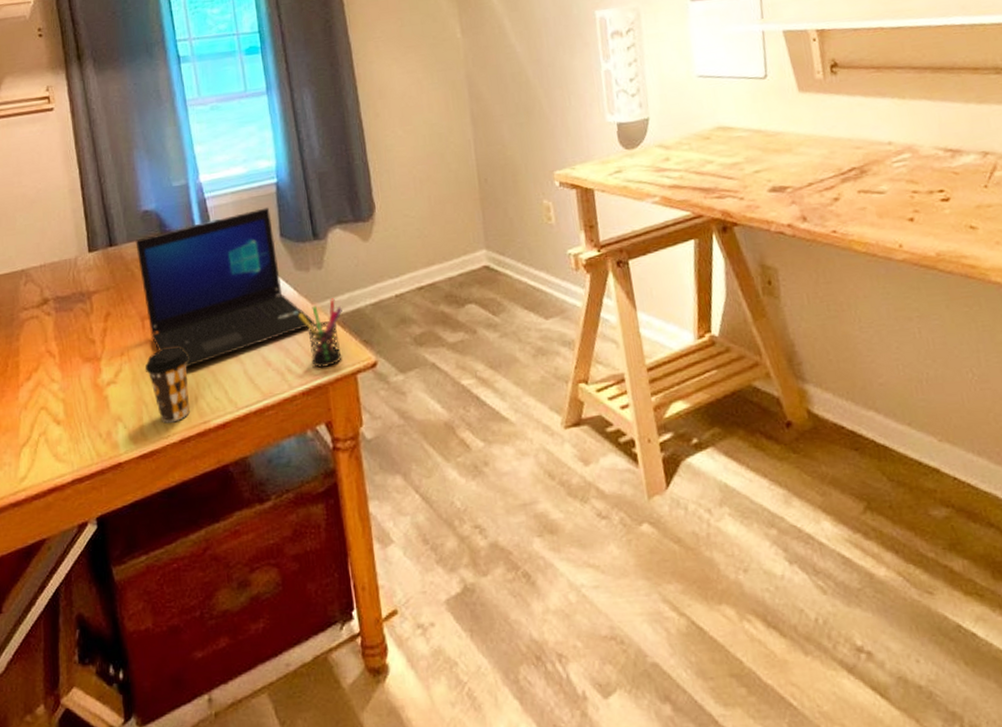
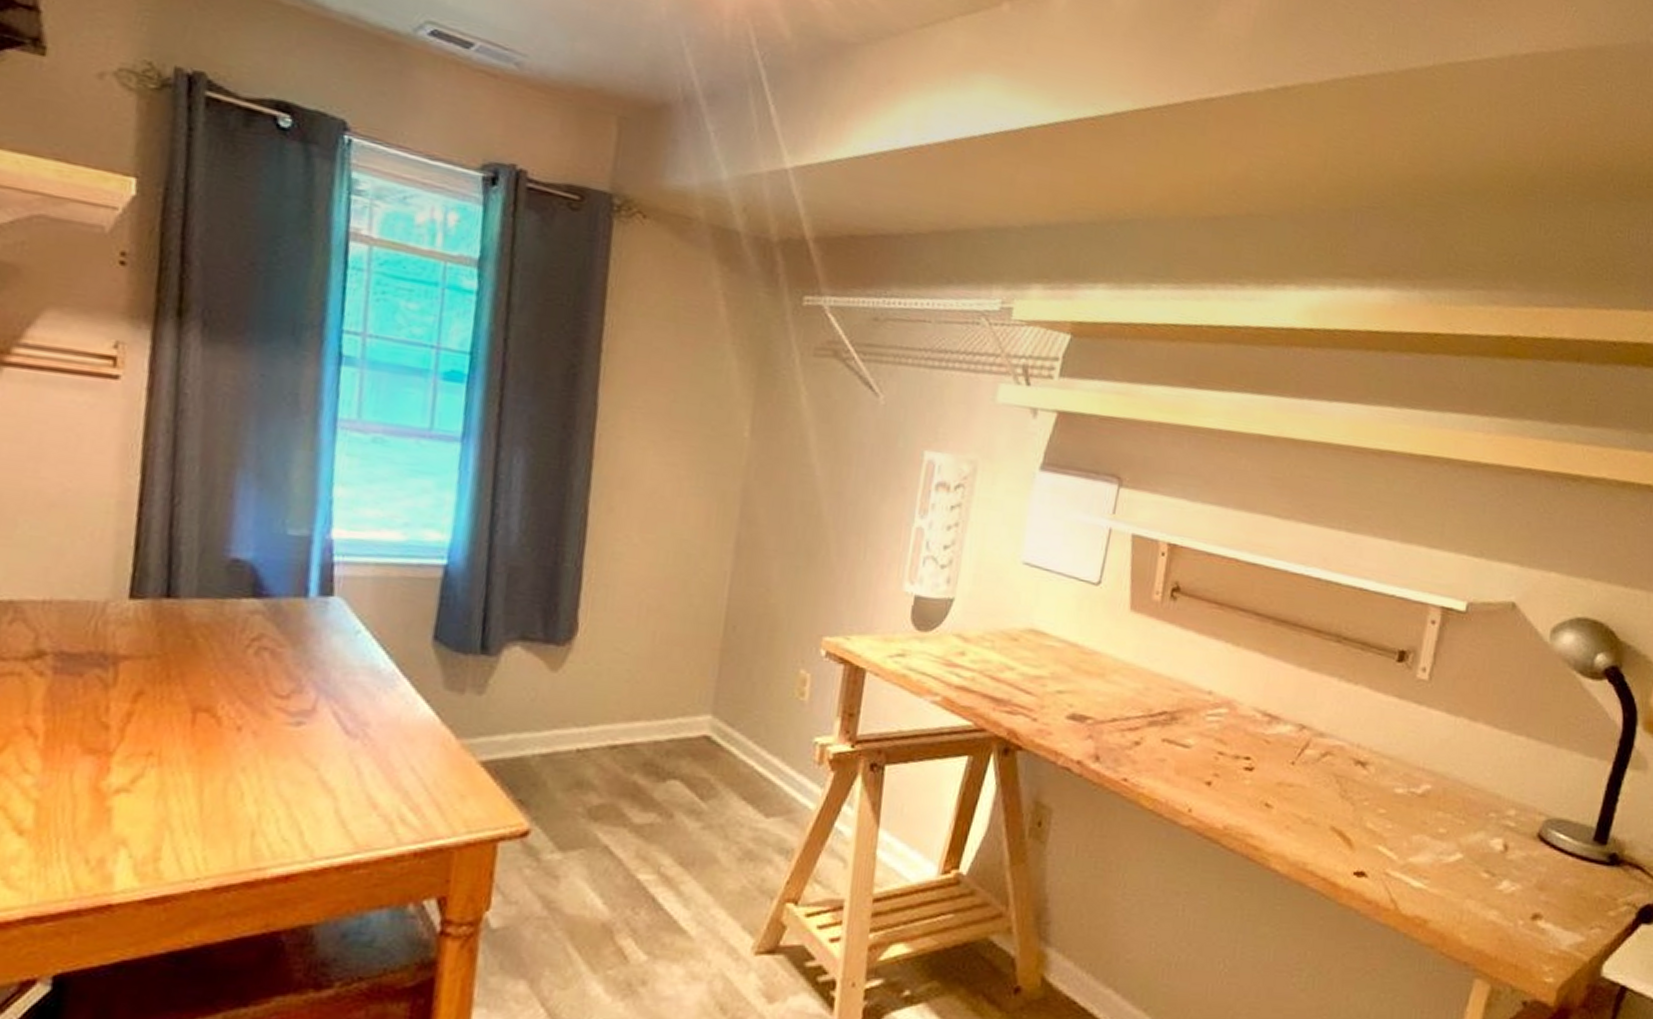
laptop: present [135,207,315,368] -> none [202,594,455,791]
coffee cup: present [145,347,190,423] -> none [182,757,254,862]
pen holder: present [299,298,342,369] -> none [434,736,499,826]

